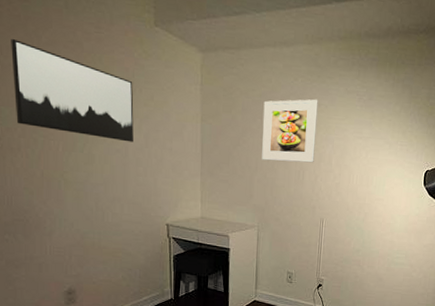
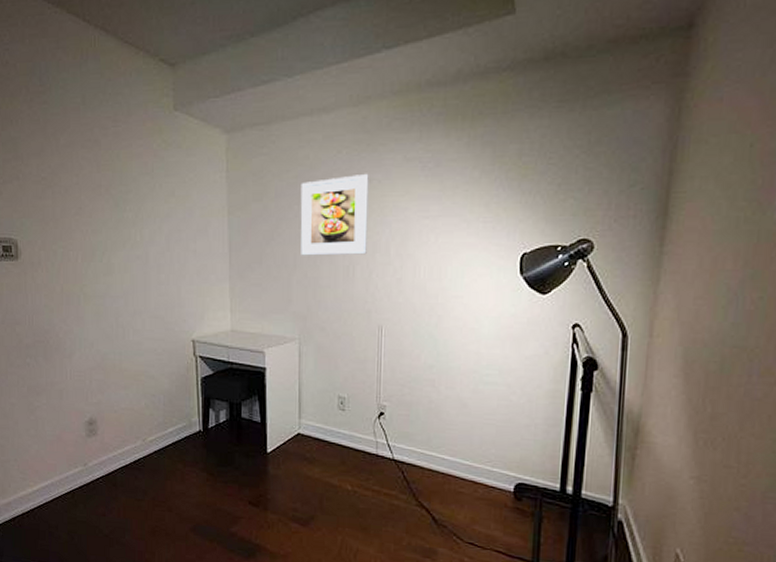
wall art: present [11,38,134,142] -> none [31,144,154,246]

